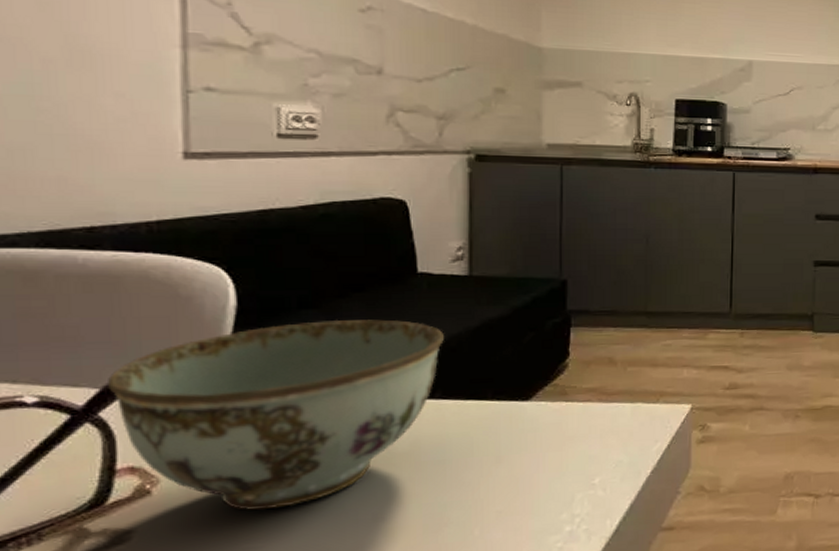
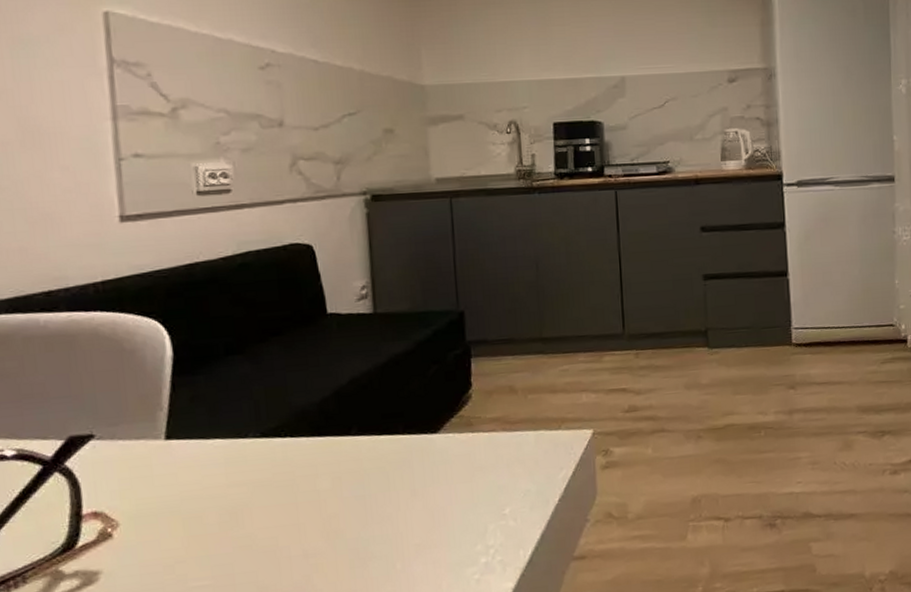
bowl: present [106,319,444,510] -> none [69,361,356,550]

